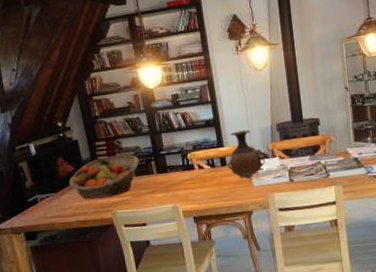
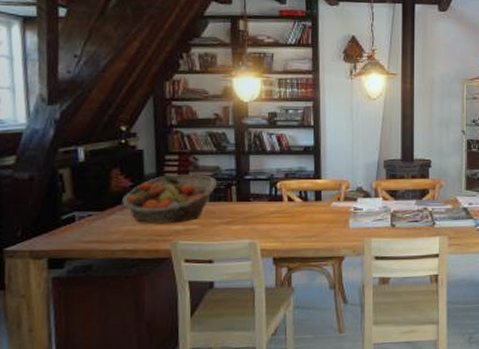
vase: present [227,130,265,179] -> none [323,163,366,218]

